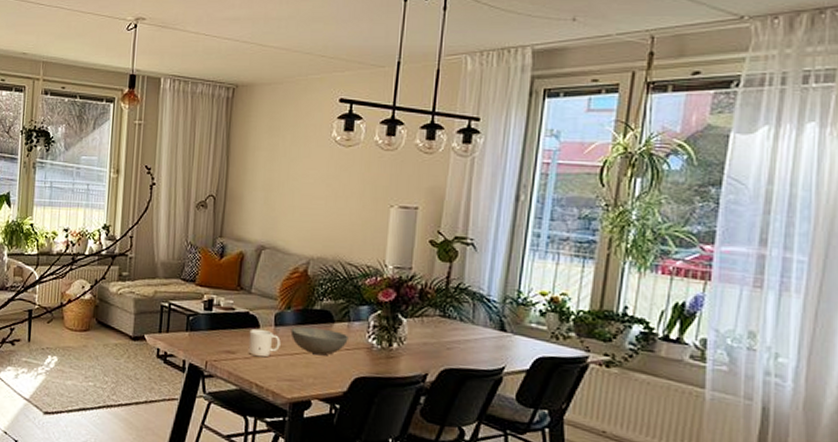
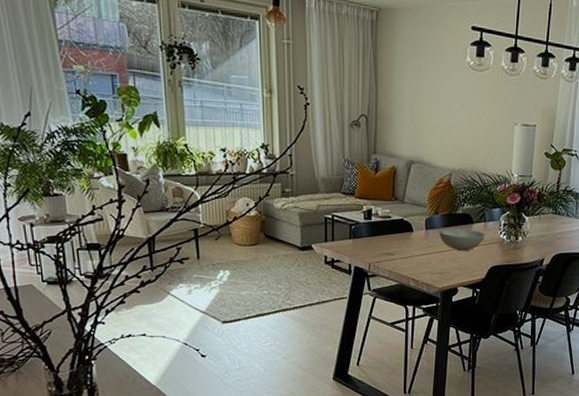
mug: present [248,328,281,358] -> none [405,232,431,256]

